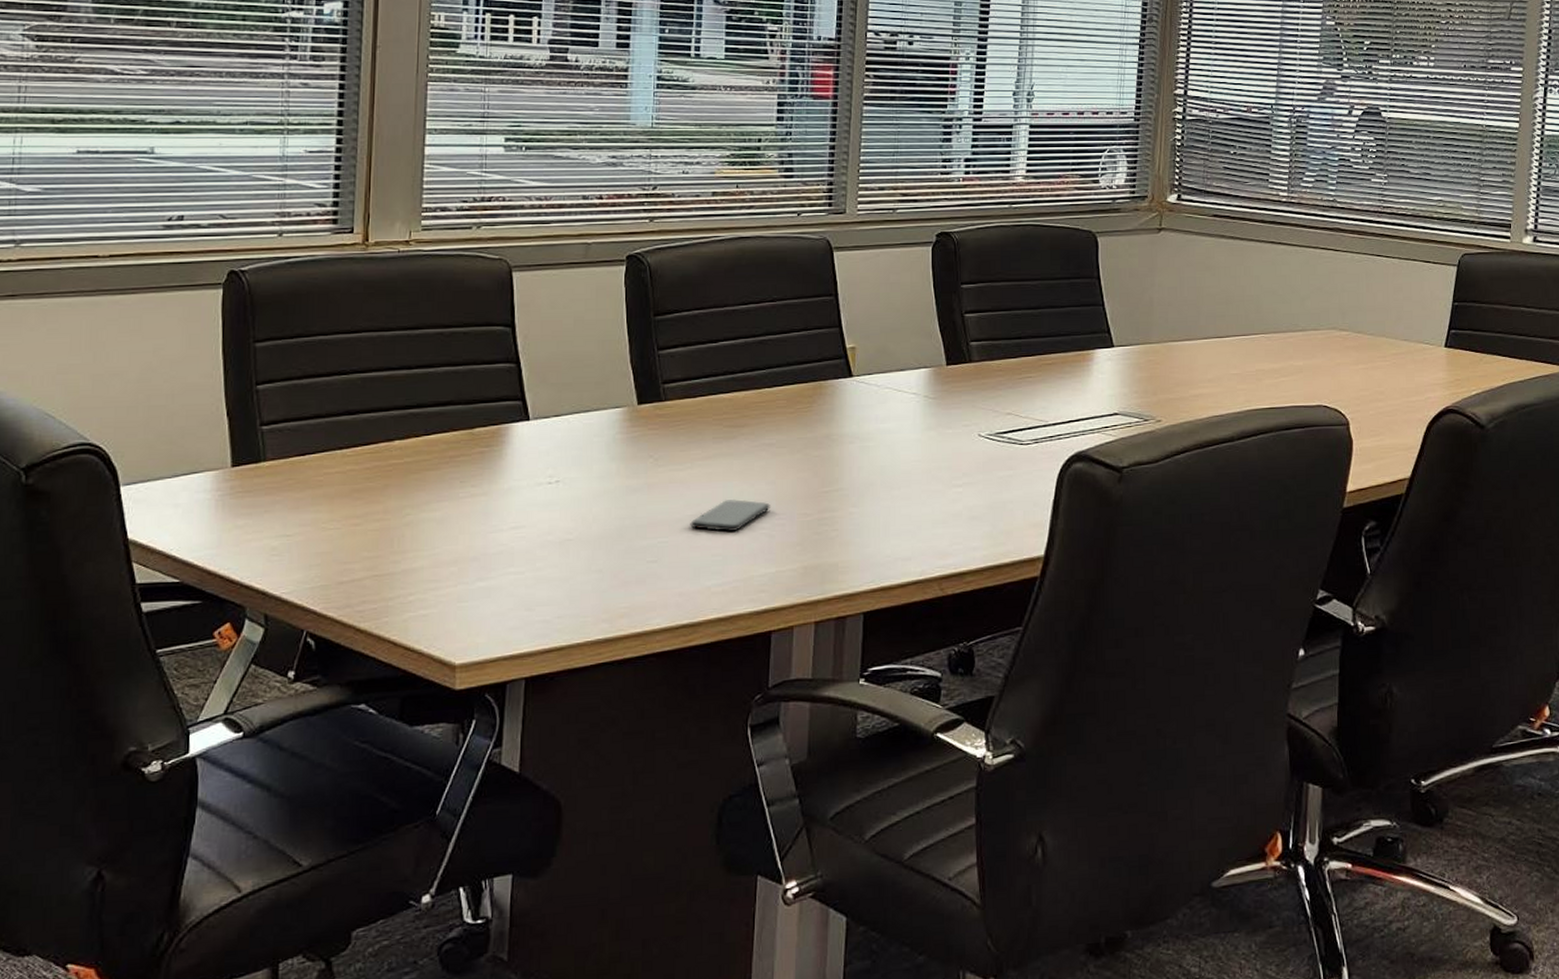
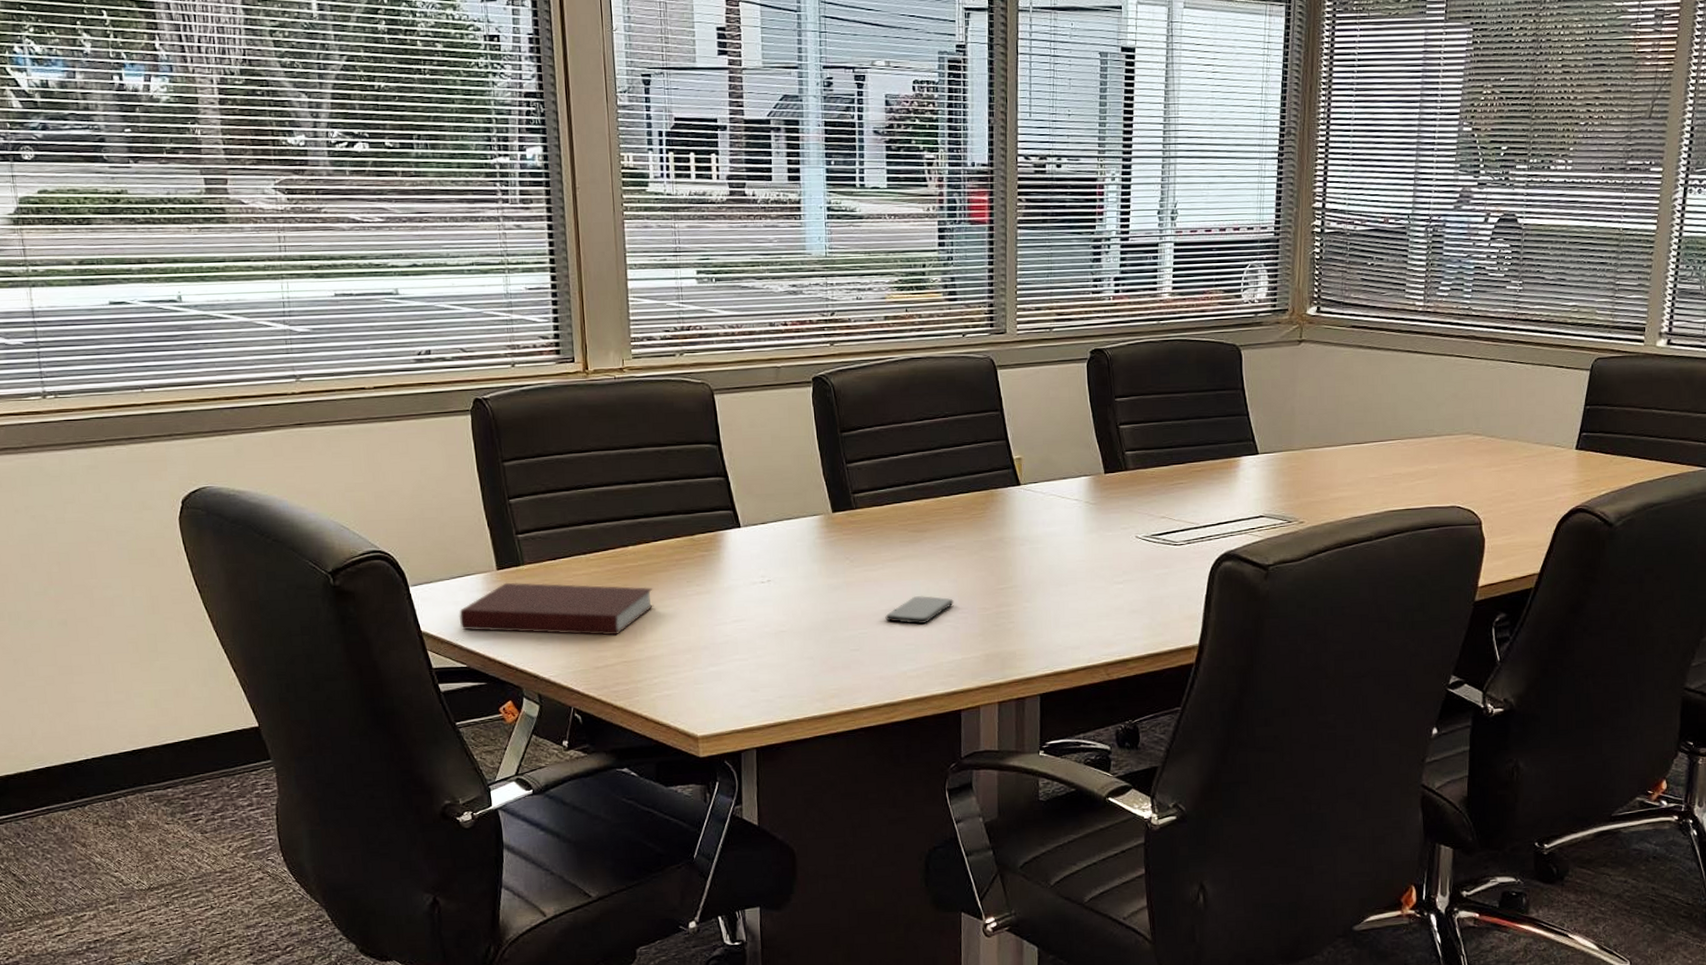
notebook: none [176,481,419,545] -> present [458,582,654,636]

